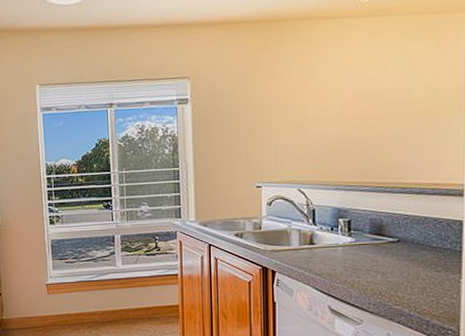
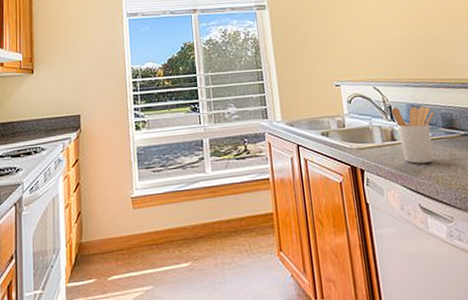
utensil holder: none [313,210,361,268] -> present [391,106,434,164]

